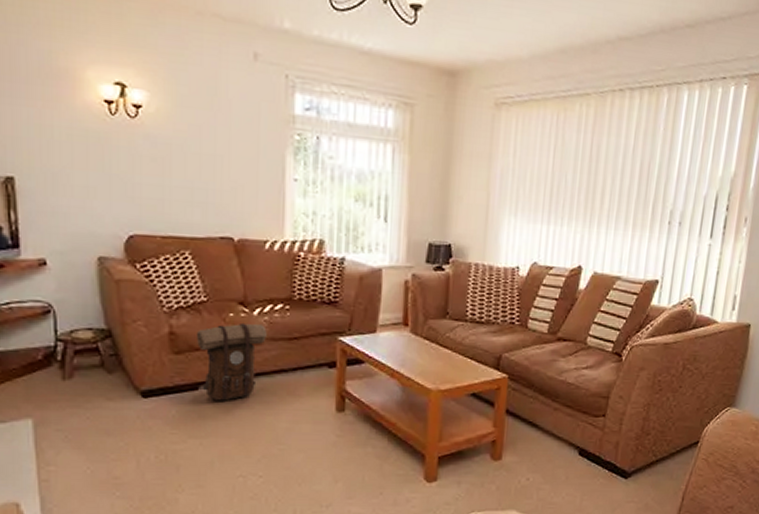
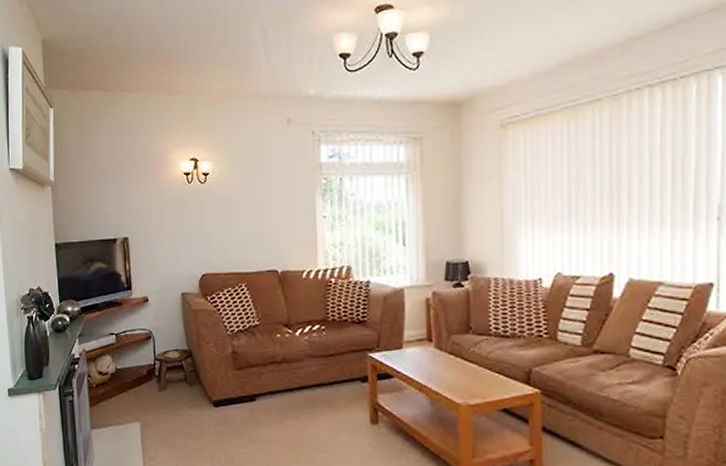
backpack: present [196,322,267,401] -> none [252,342,307,411]

